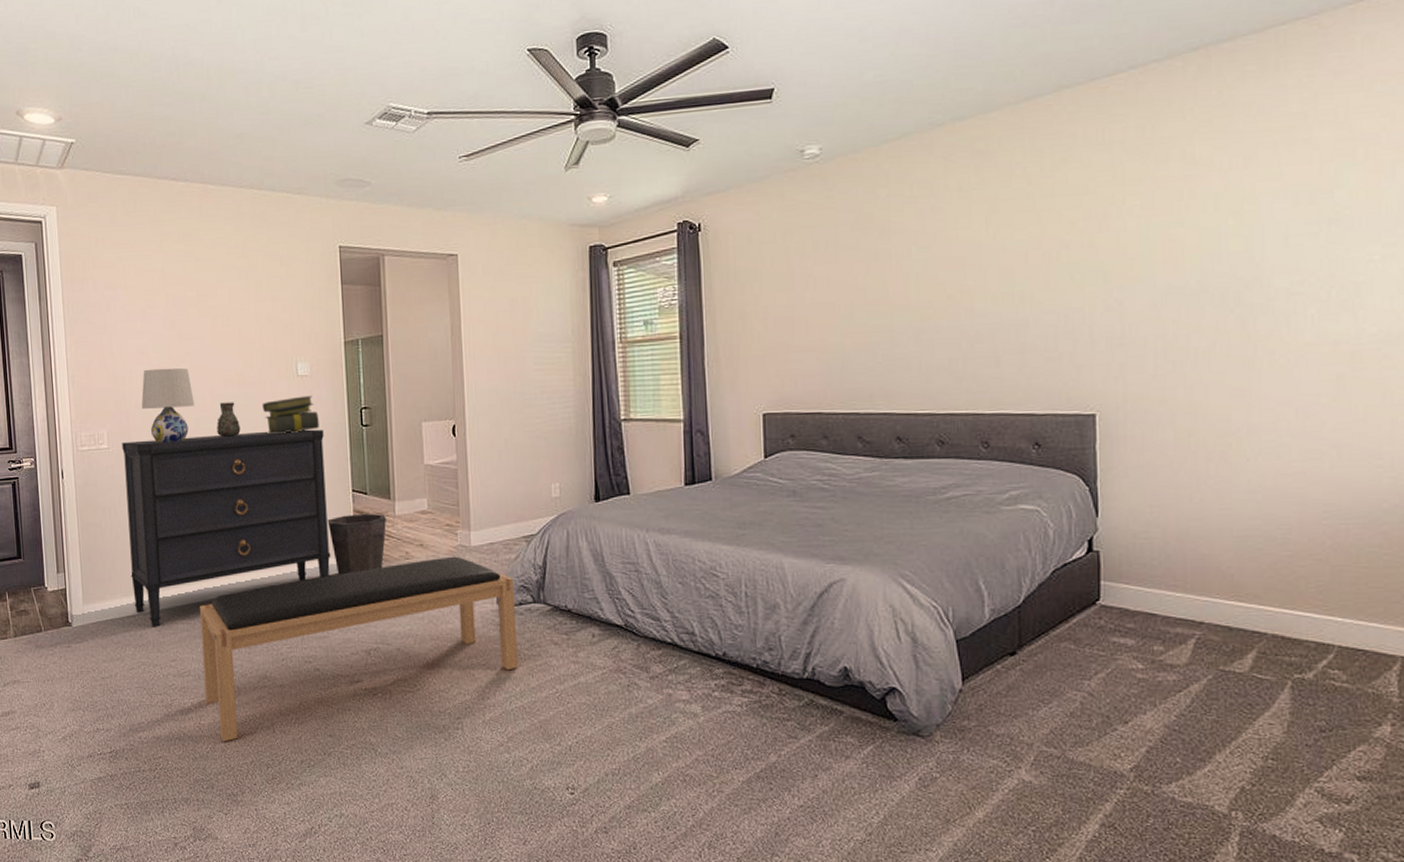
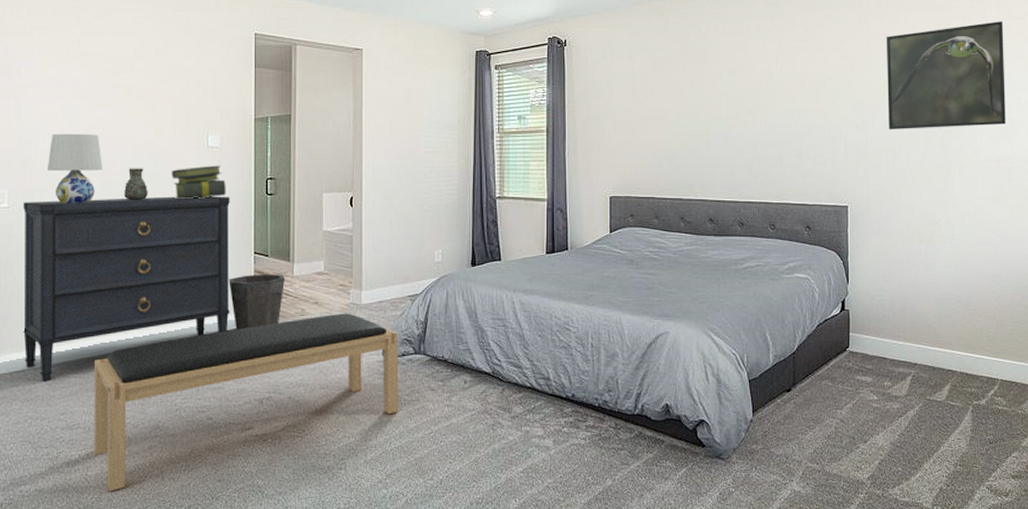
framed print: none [1151,144,1347,309] -> present [886,21,1006,129]

